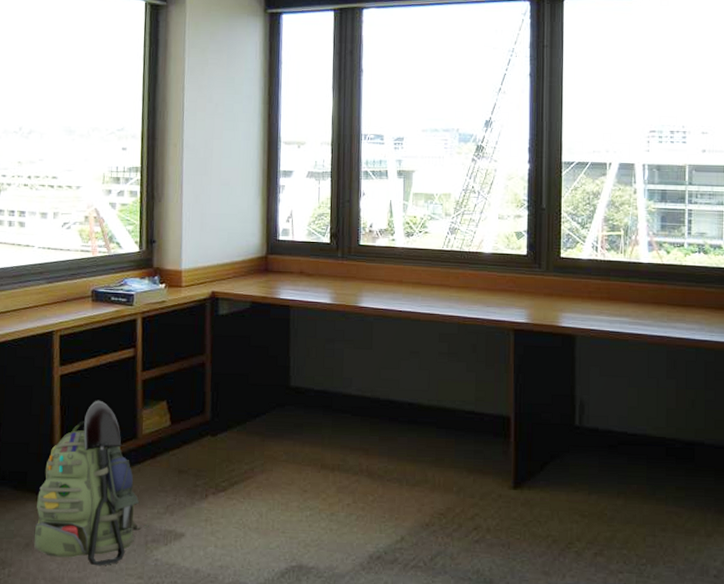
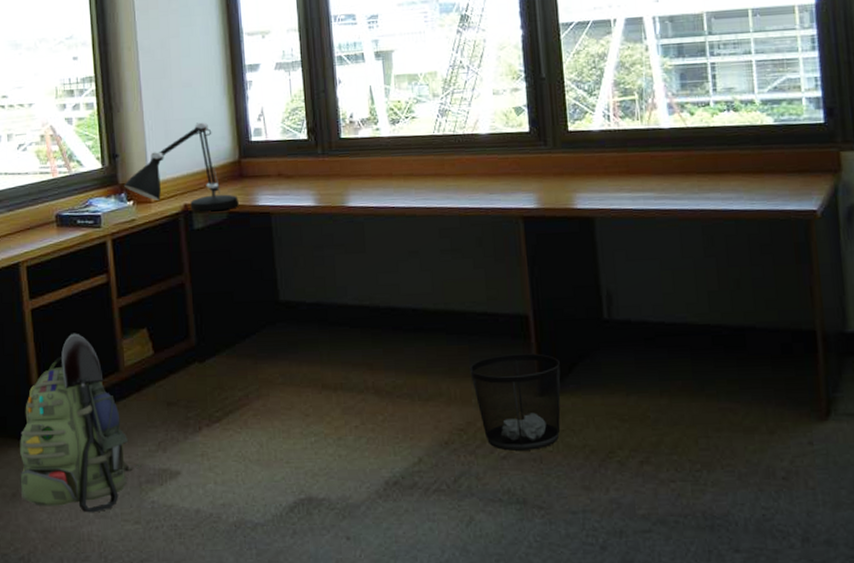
desk lamp: none [158,218,262,301] -> present [124,122,239,212]
waste bin: none [453,450,533,537] -> present [468,353,561,451]

